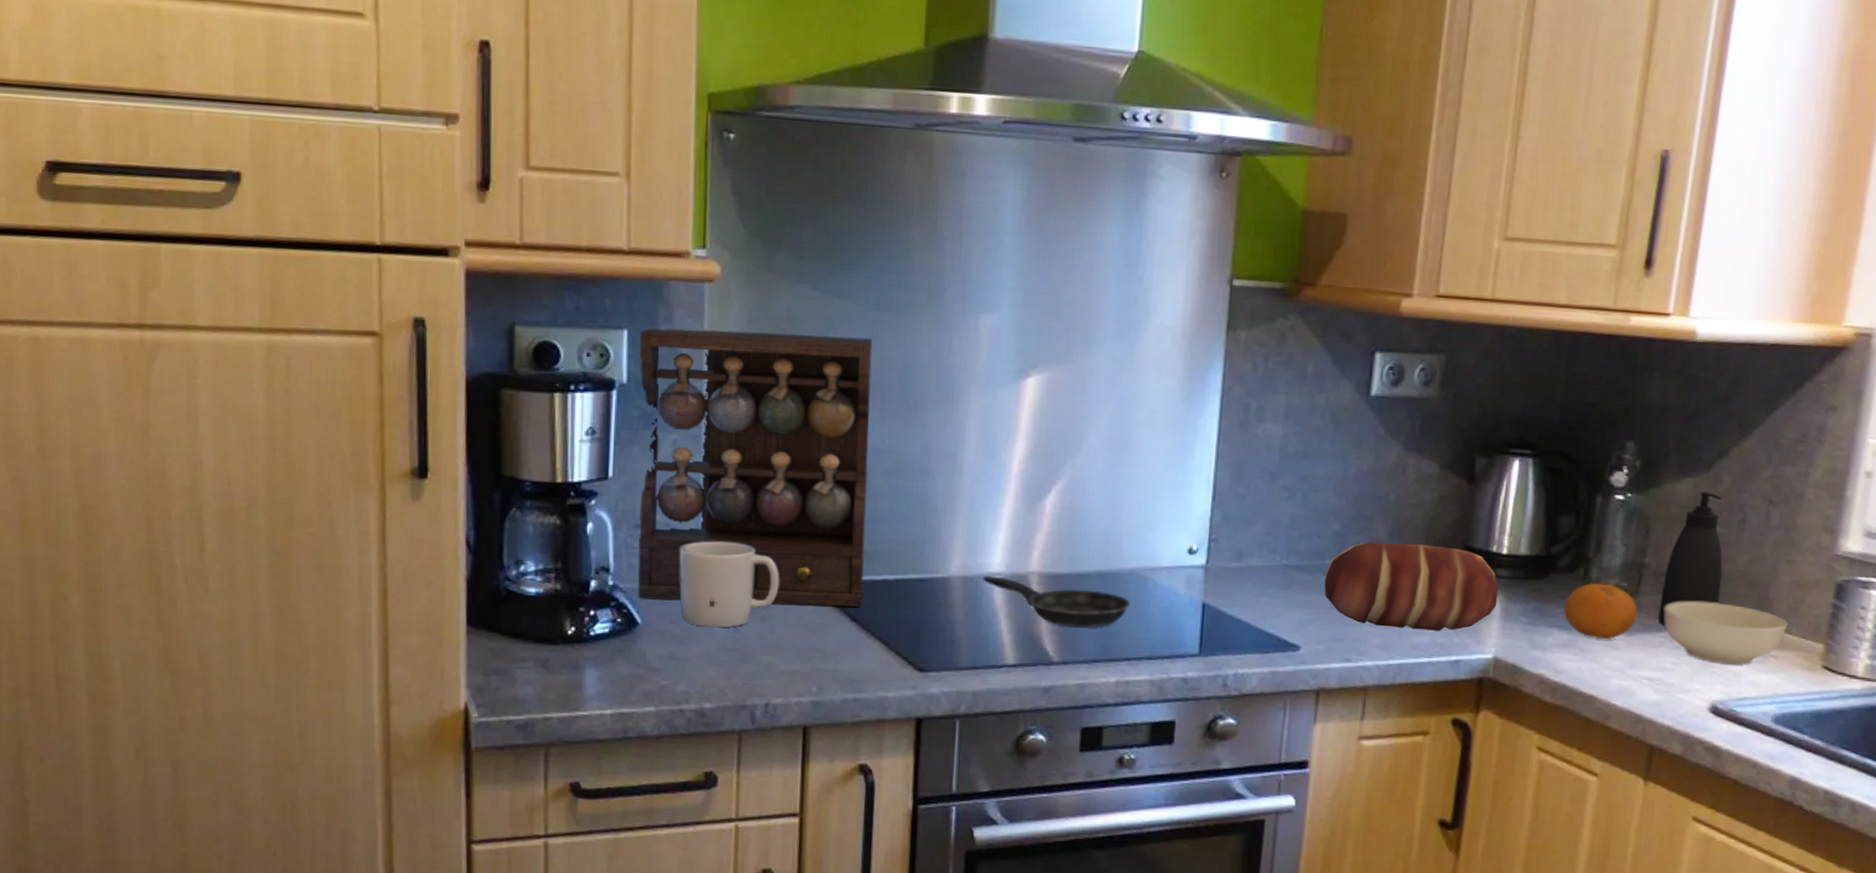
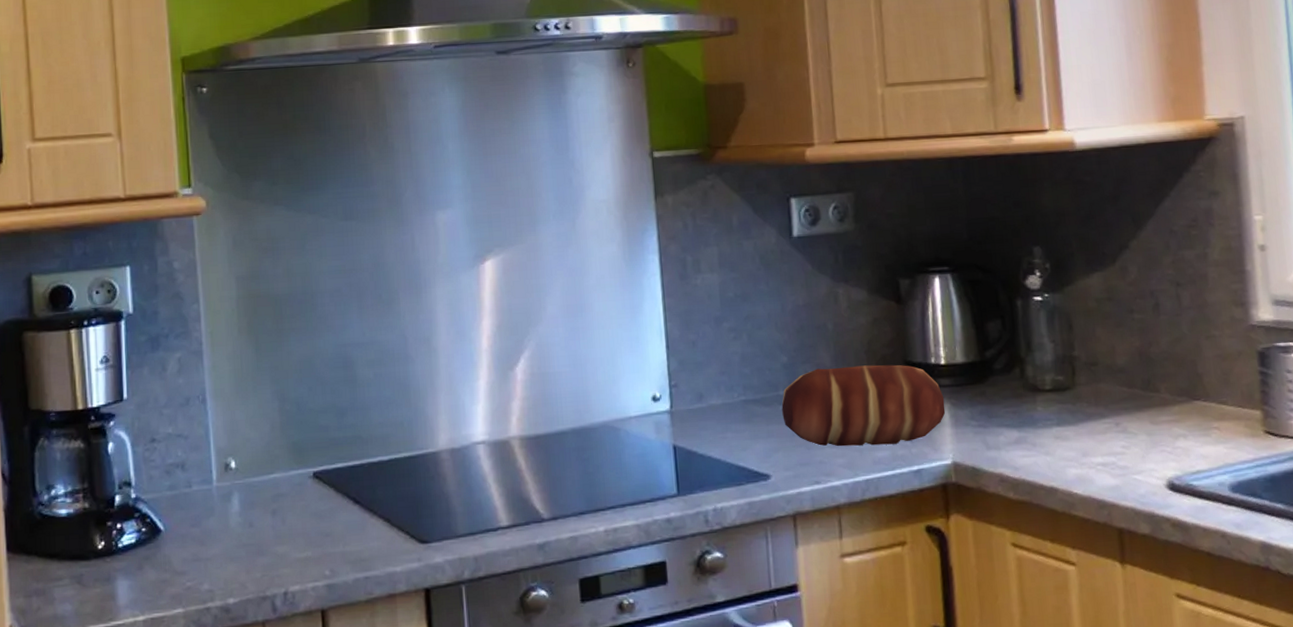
spice rack: present [638,326,873,607] -> none [140,245,362,506]
mug: present [679,541,780,628] -> none [192,443,285,527]
frying pan: present [982,575,1131,628] -> none [468,444,608,484]
fruit: present [1564,582,1638,640] -> none [1008,379,1079,432]
soap dispenser: present [1658,491,1723,625] -> none [1095,283,1153,412]
bowl: present [1663,601,1788,665] -> none [1102,384,1222,442]

